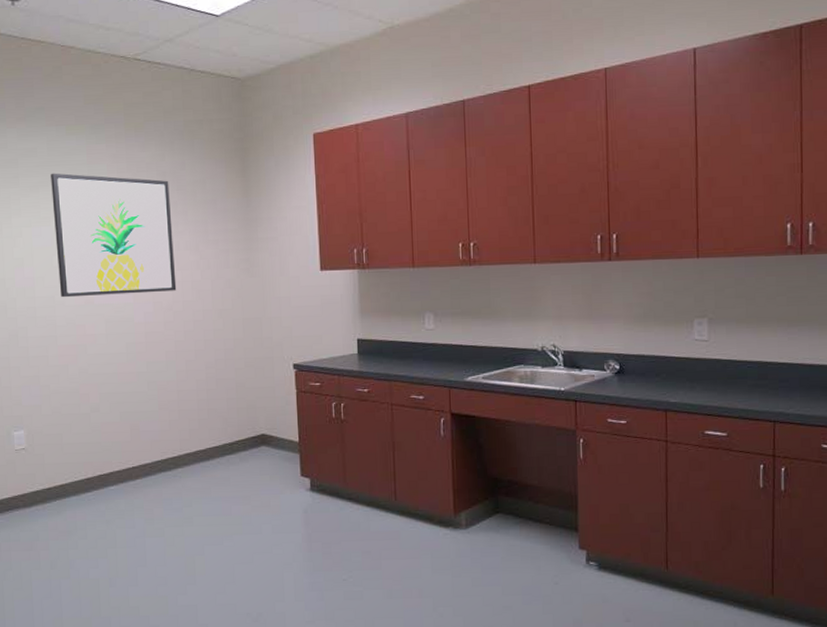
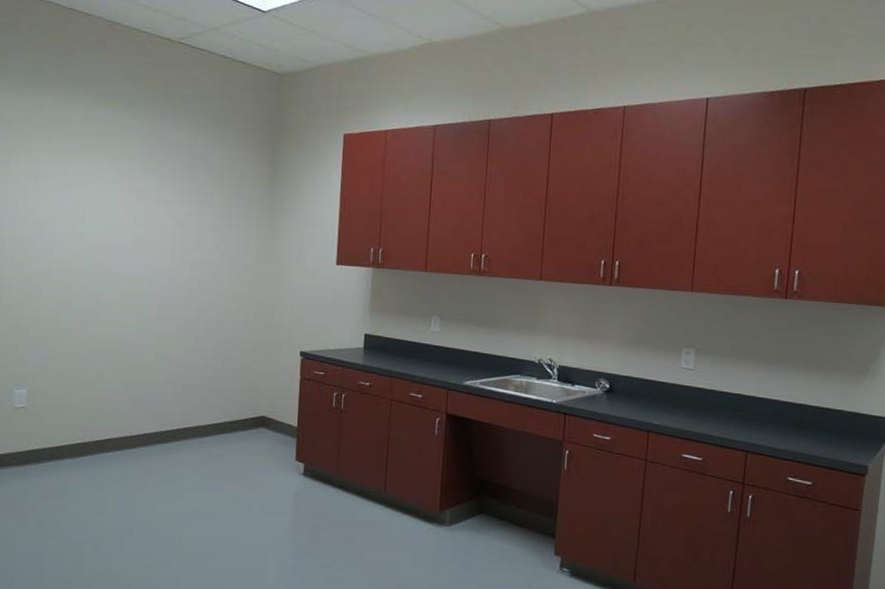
wall art: present [51,173,177,298] -> none [78,141,199,269]

